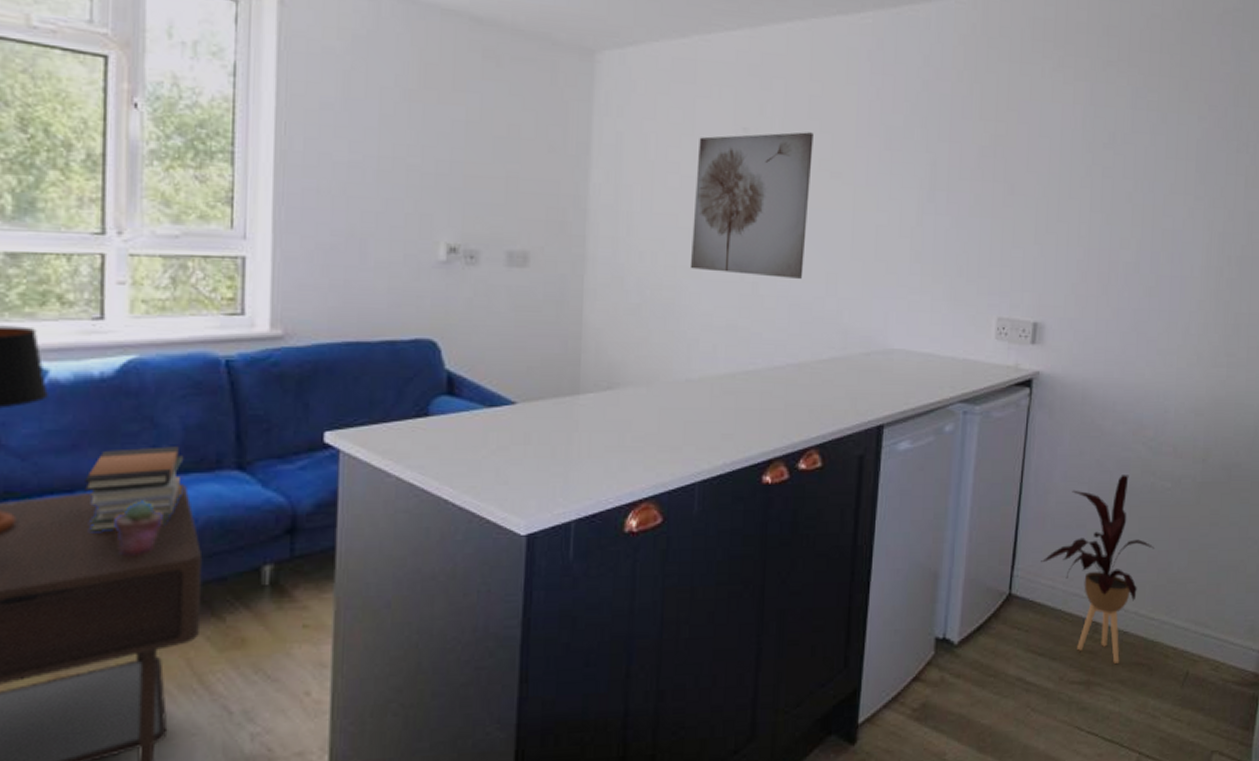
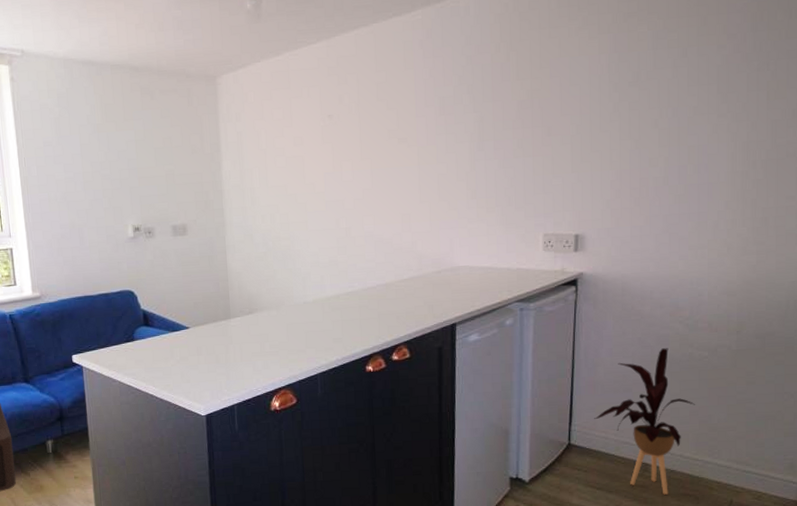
wall art: present [689,132,813,279] -> none [296,111,384,224]

